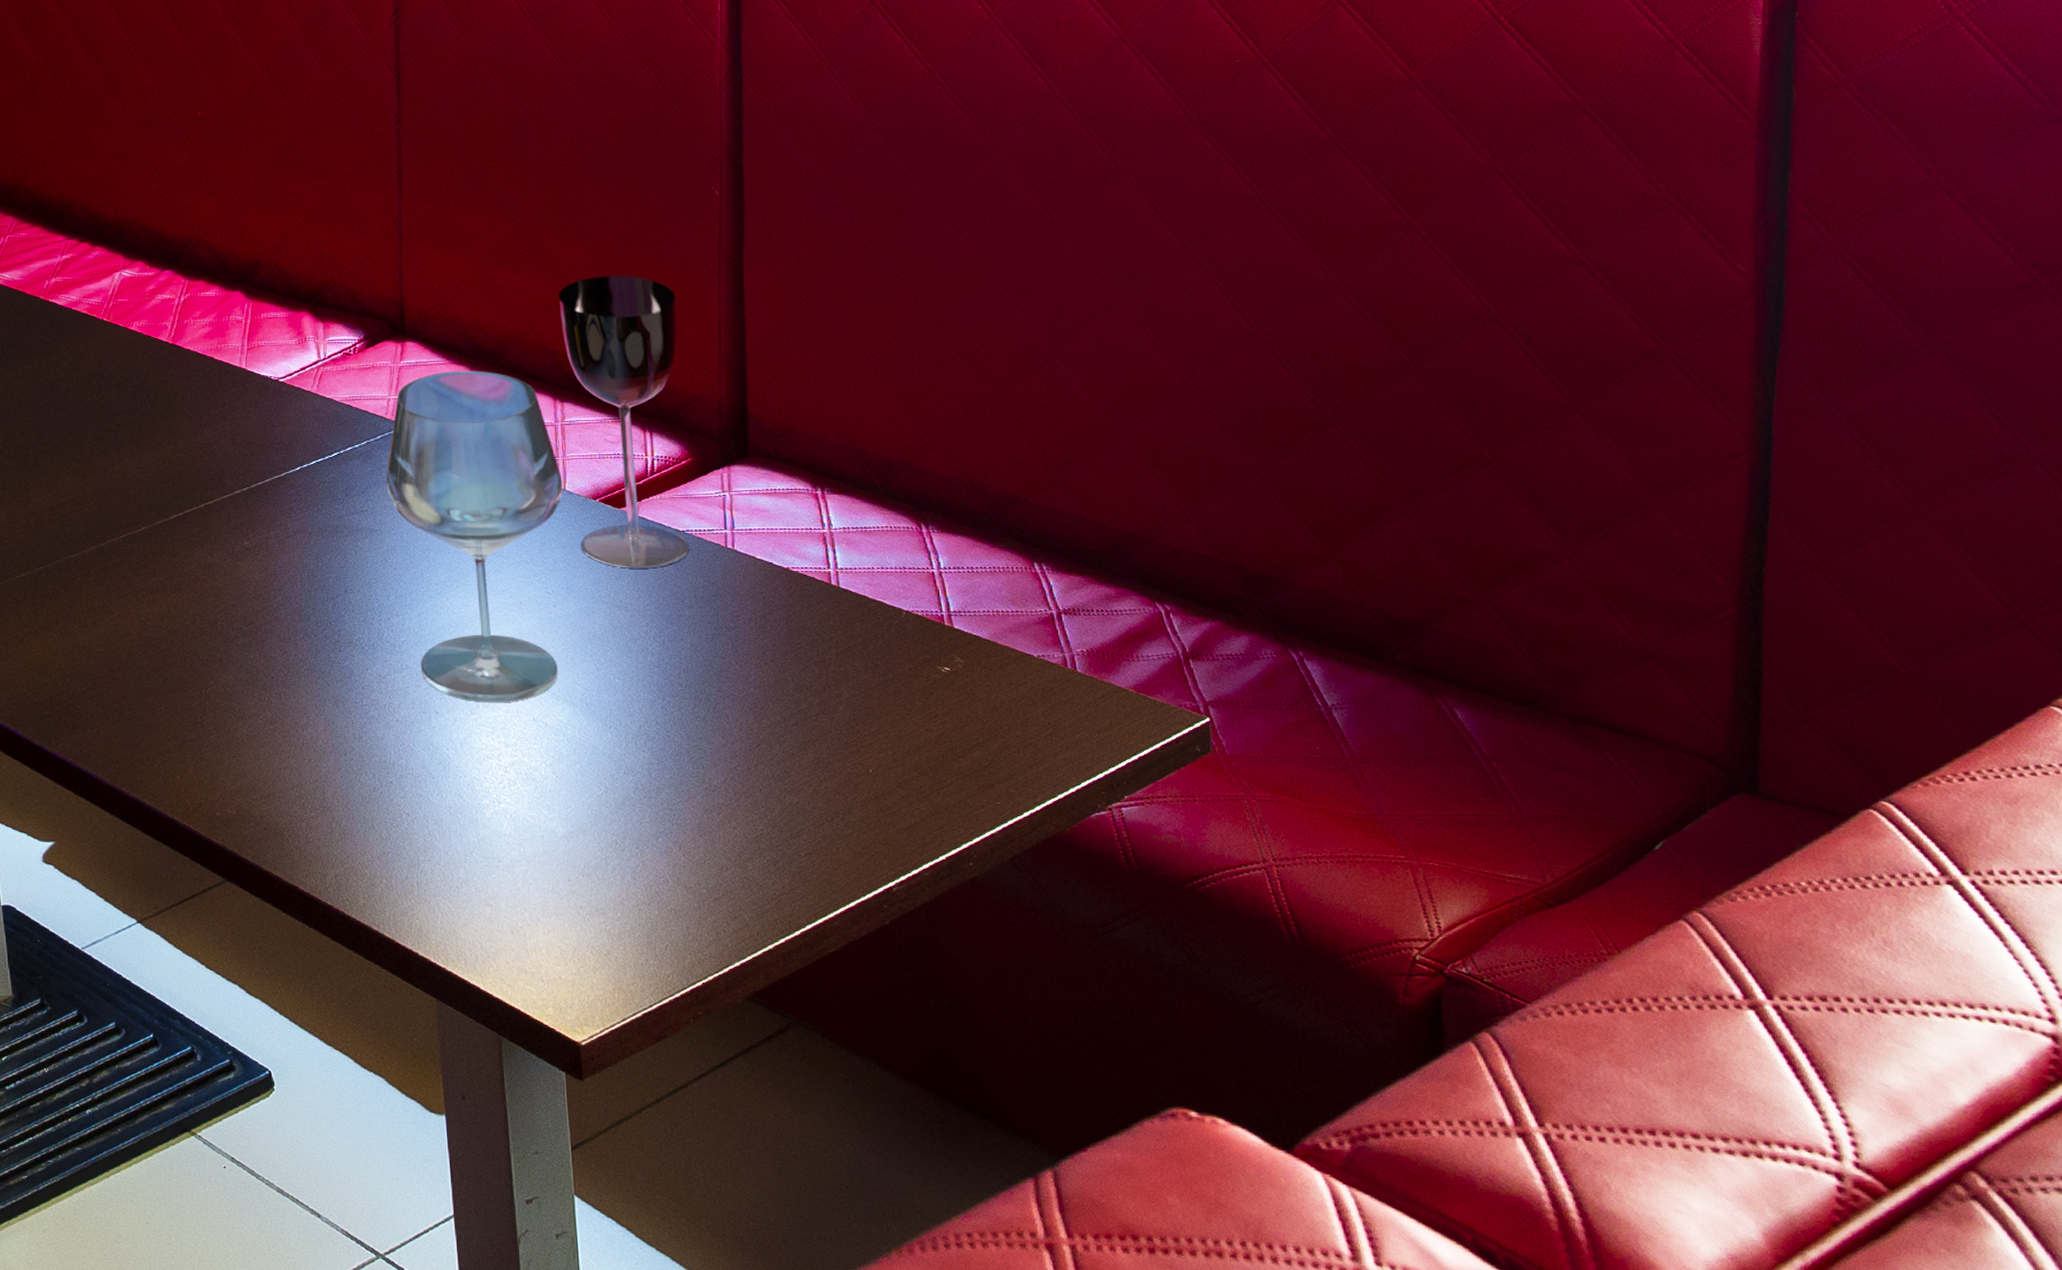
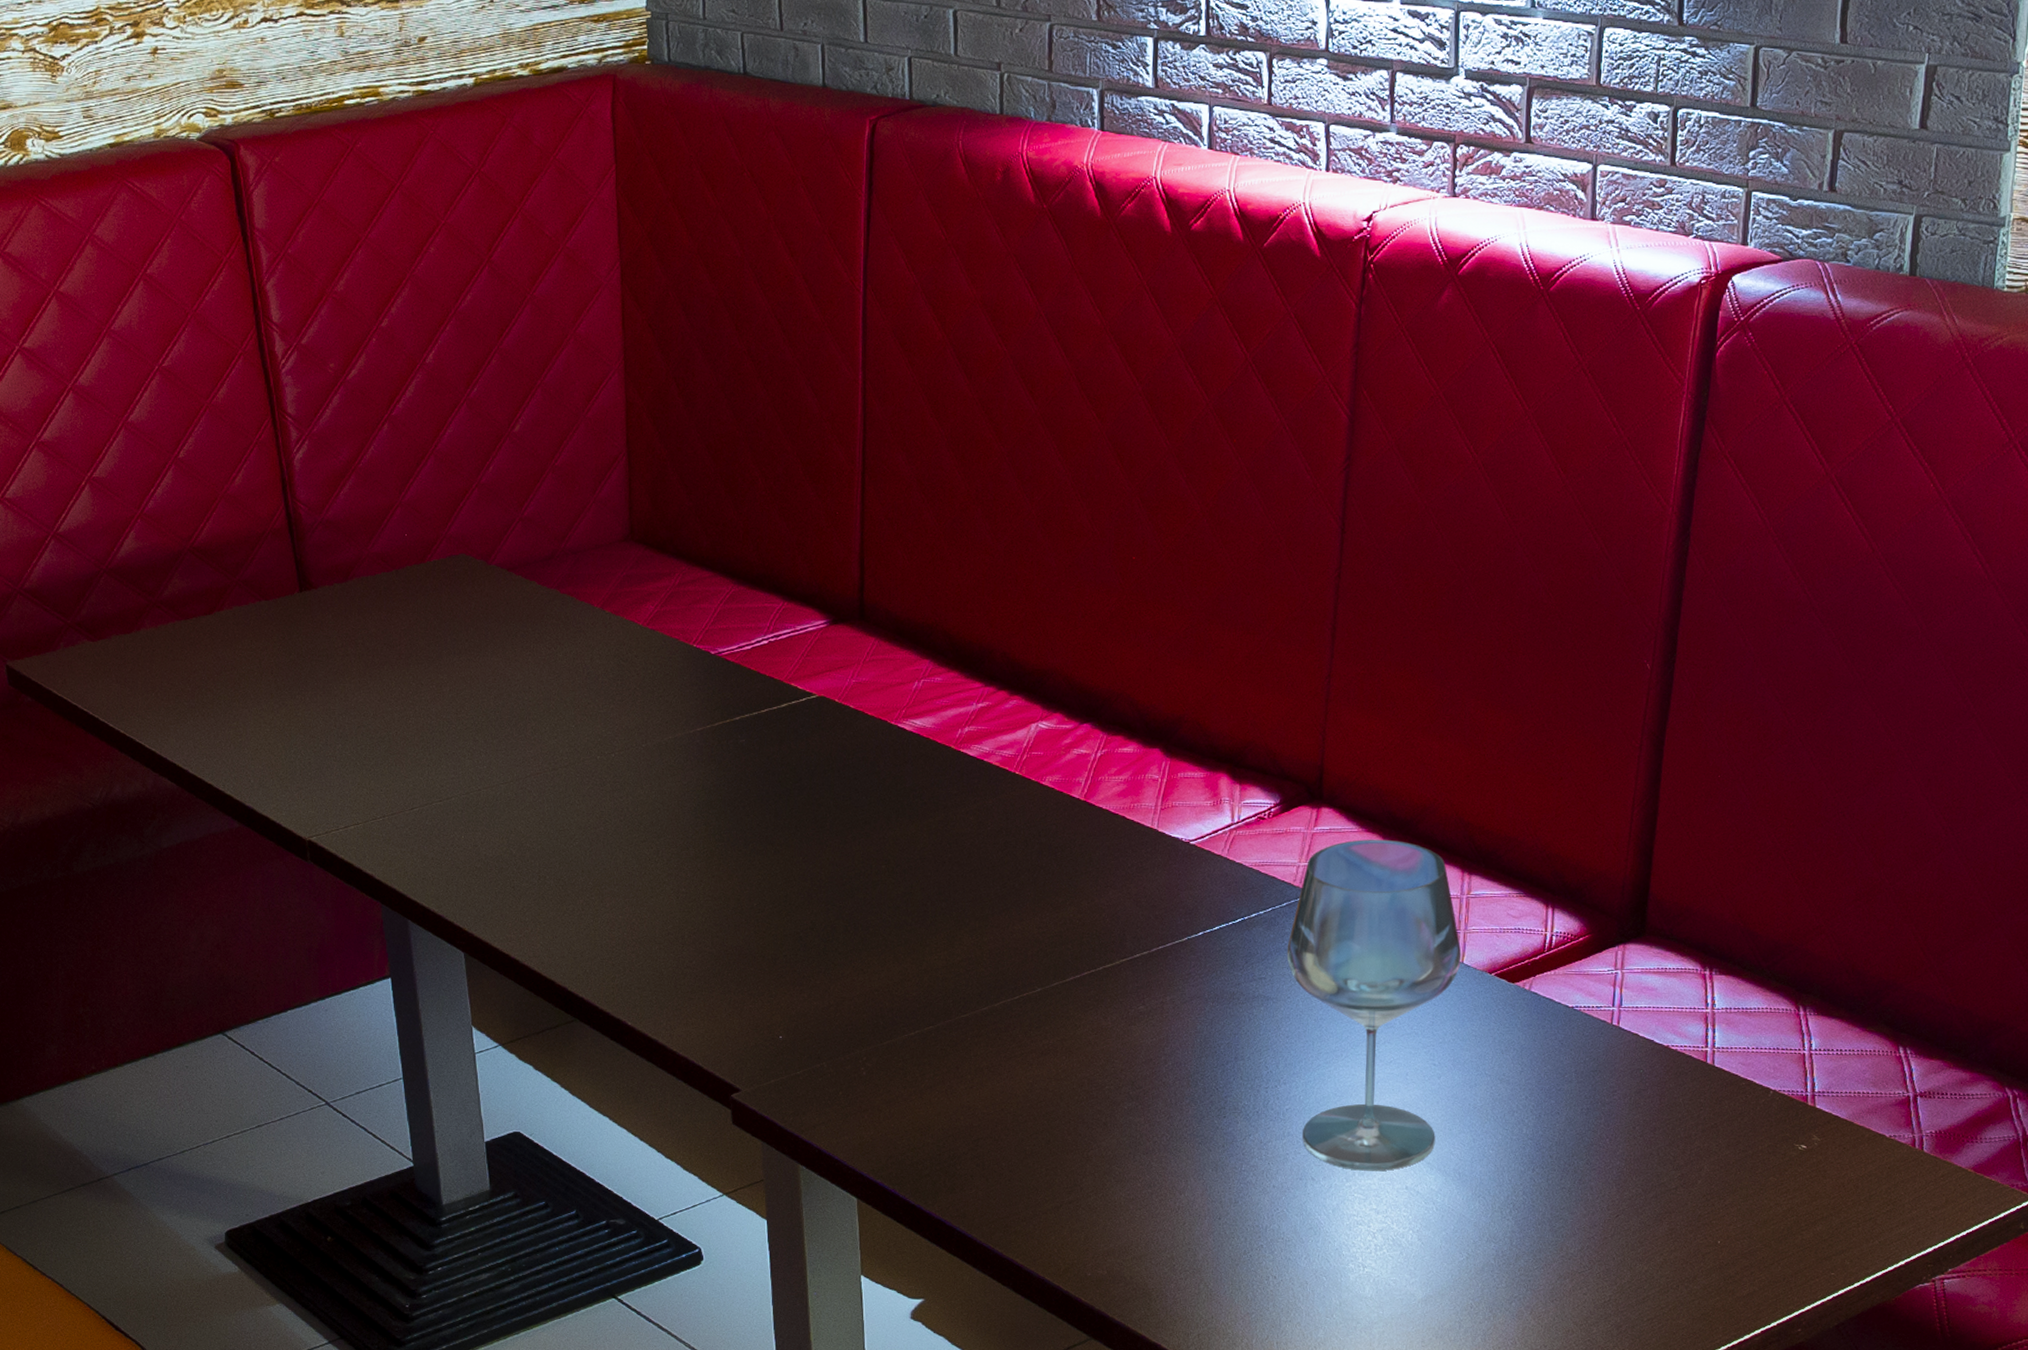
wineglass: present [558,276,690,569] -> none [1471,747,1595,1043]

